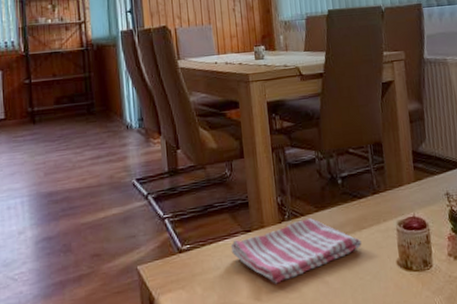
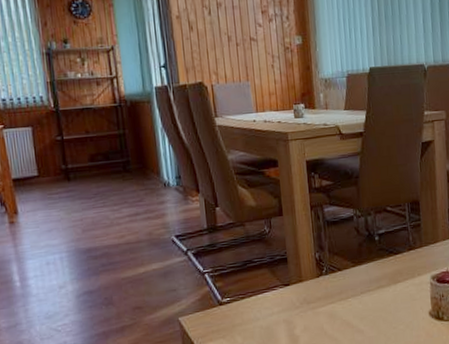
dish towel: present [230,218,362,284] -> none [269,273,396,334]

